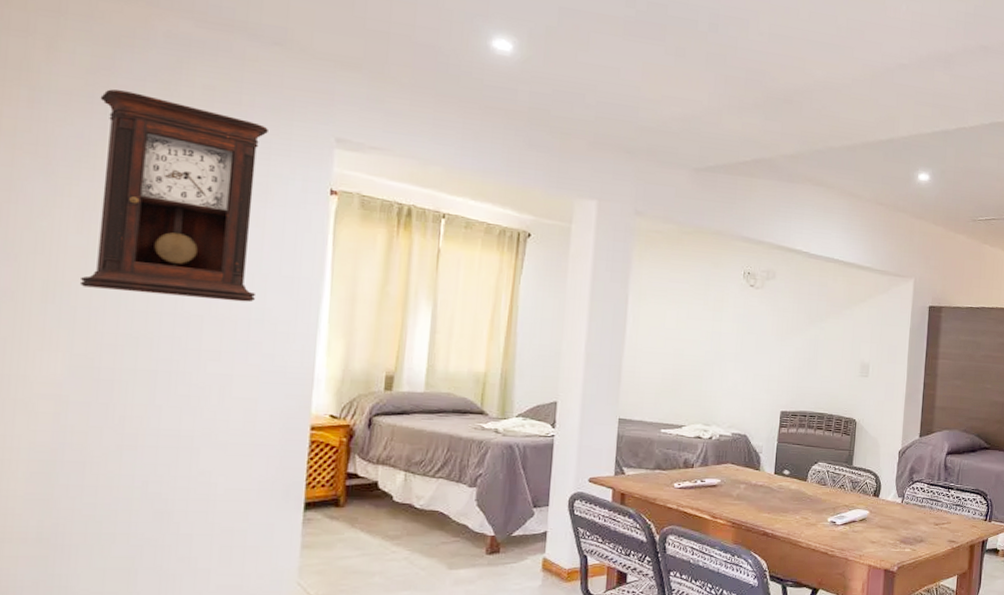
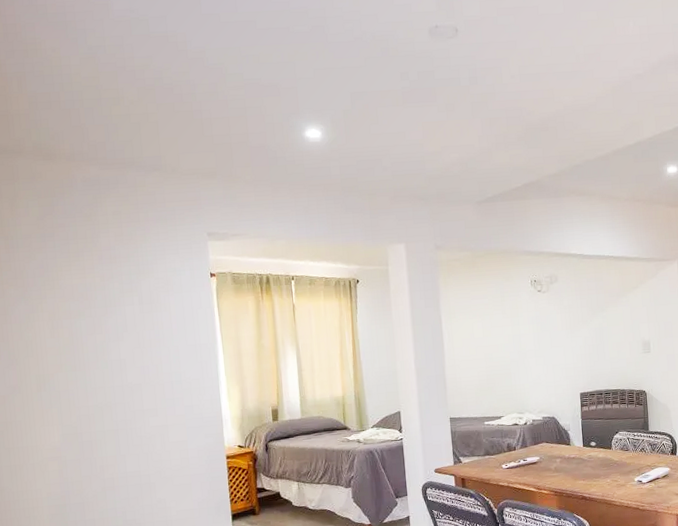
pendulum clock: present [79,89,268,303] -> none [49,227,174,376]

